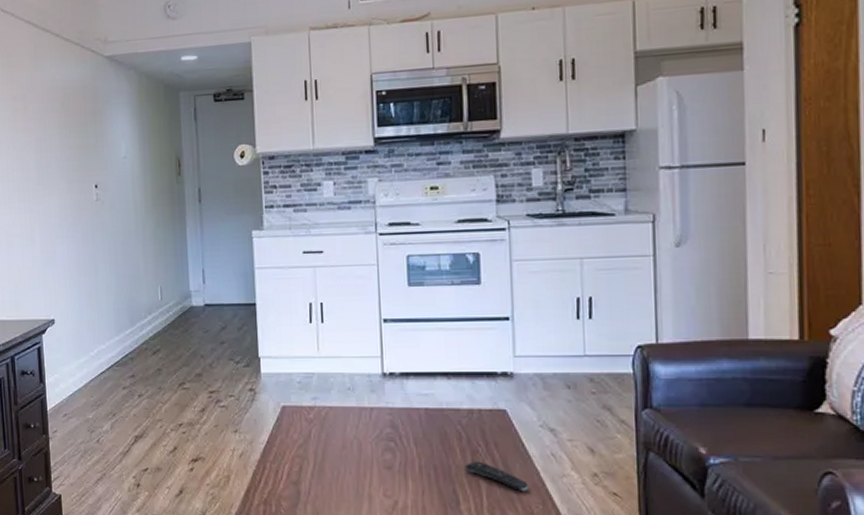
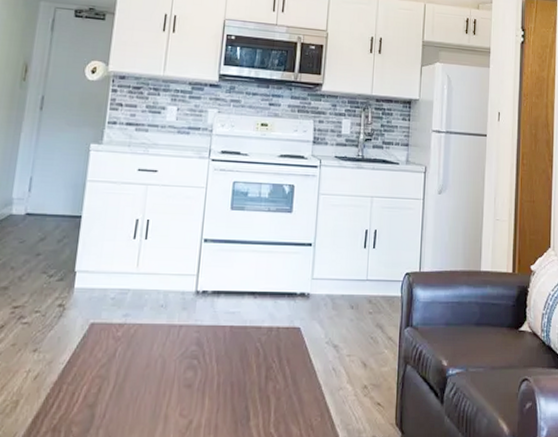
remote control: present [465,461,529,492] -> none [258,377,311,406]

